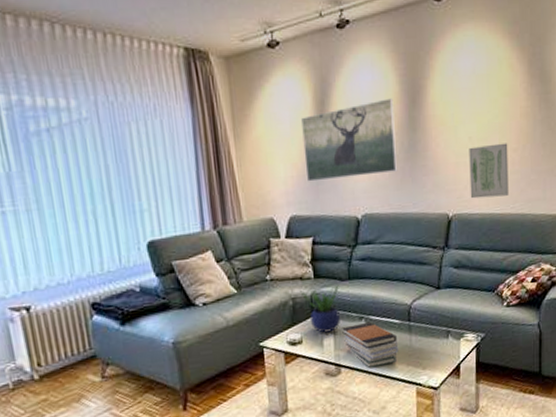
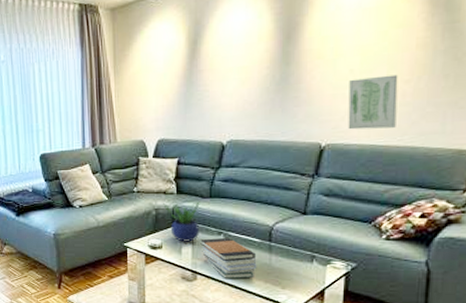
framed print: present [301,98,398,182] -> none [174,35,268,111]

